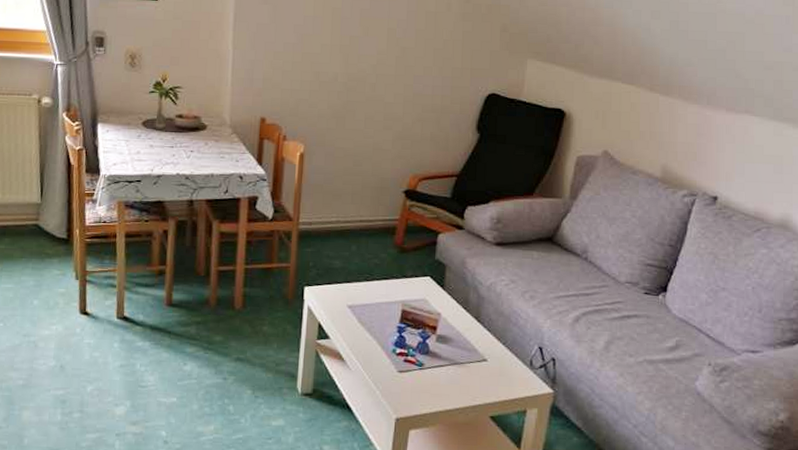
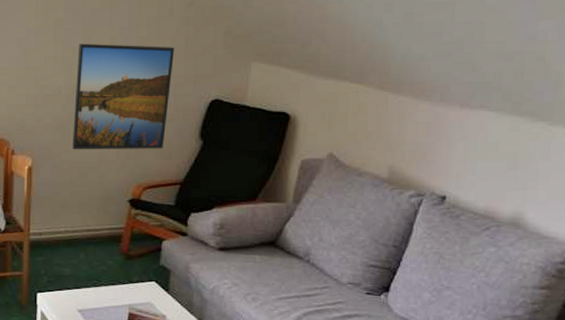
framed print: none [347,32,453,140] -> present [73,43,175,150]

